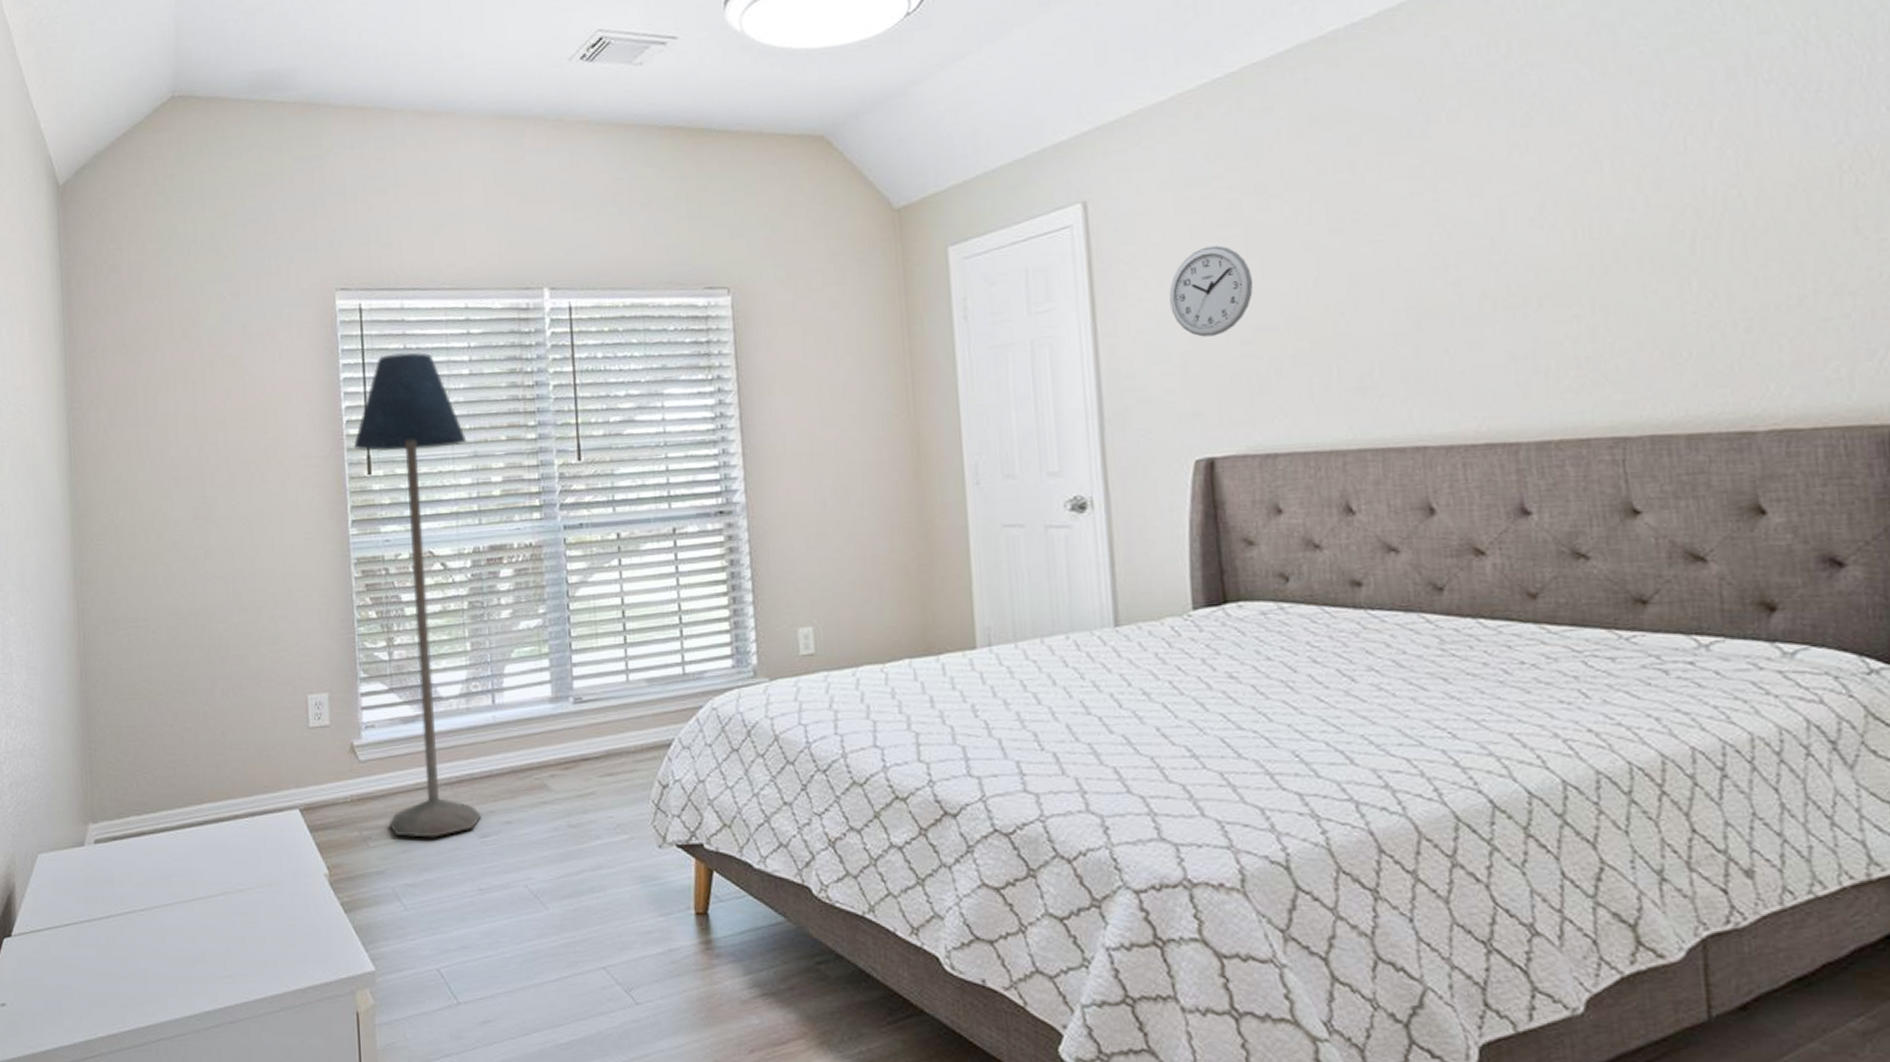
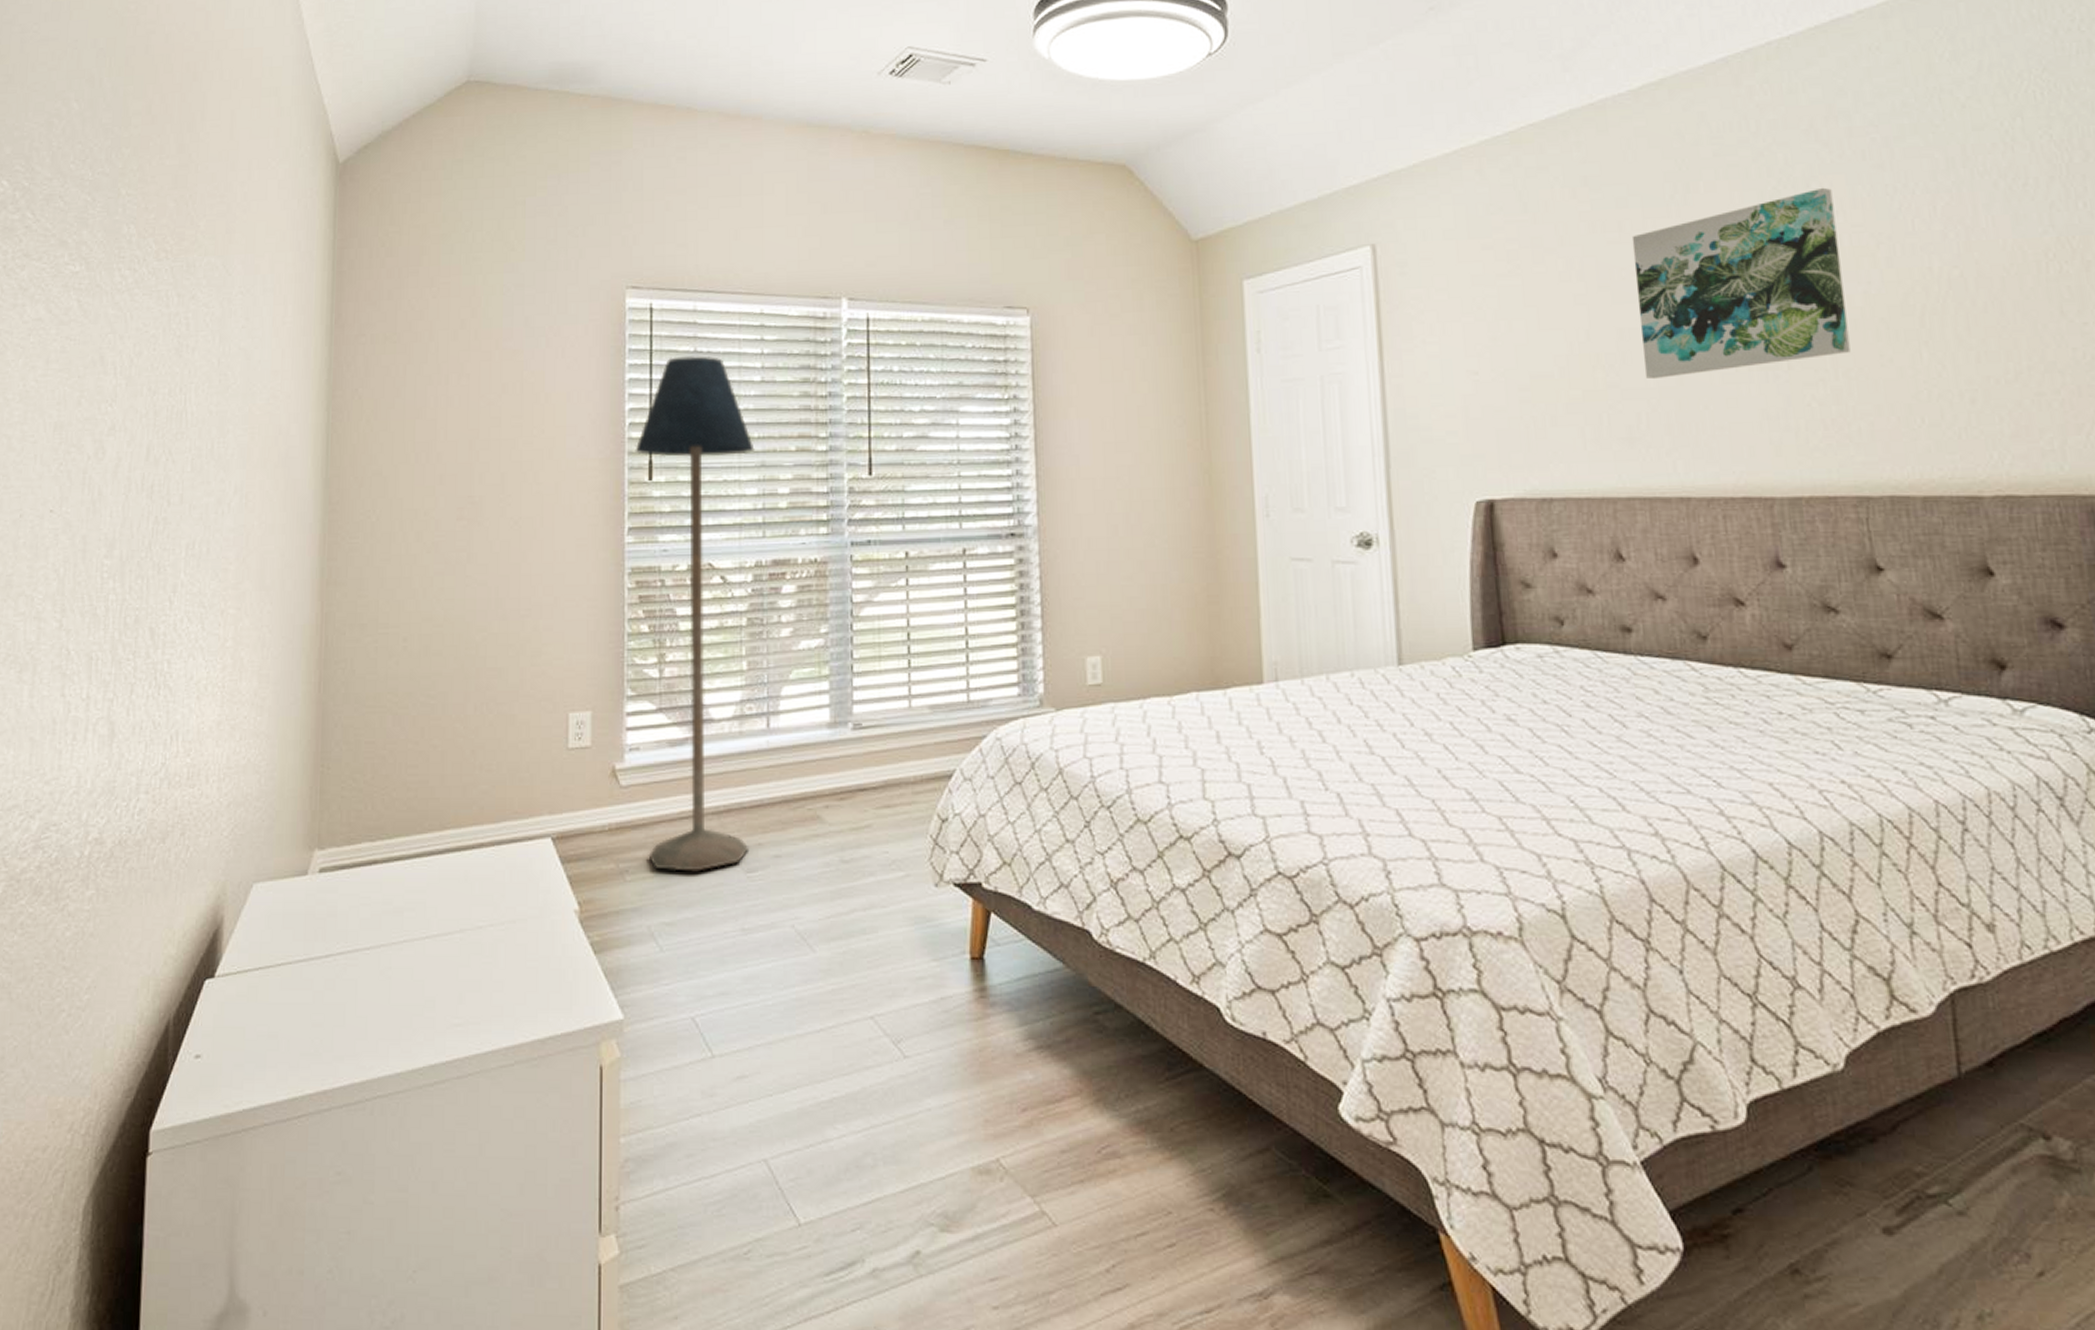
wall clock: present [1169,245,1254,337] -> none [1452,294,1530,381]
wall art: none [1365,109,1609,326] -> present [1631,187,1851,380]

